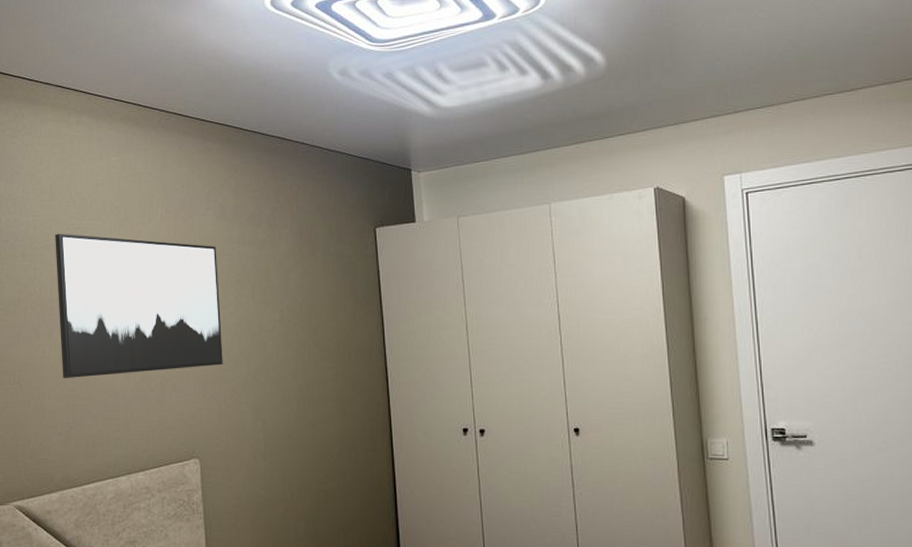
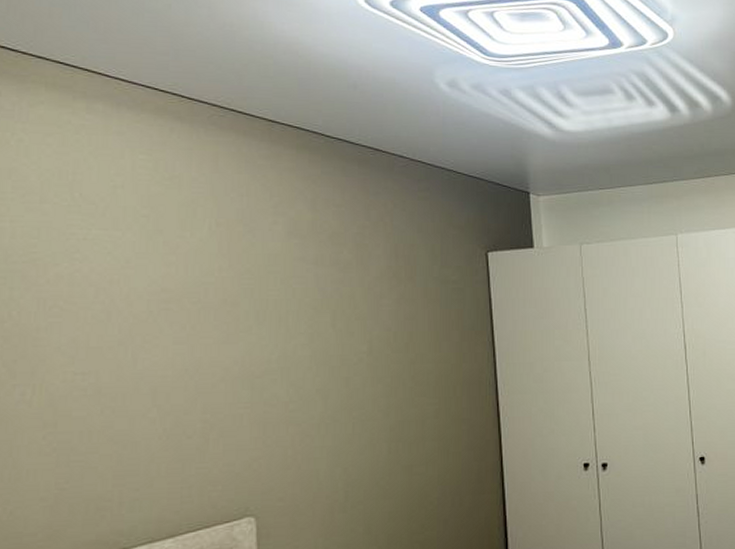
wall art: present [55,233,223,379] -> none [45,244,292,429]

